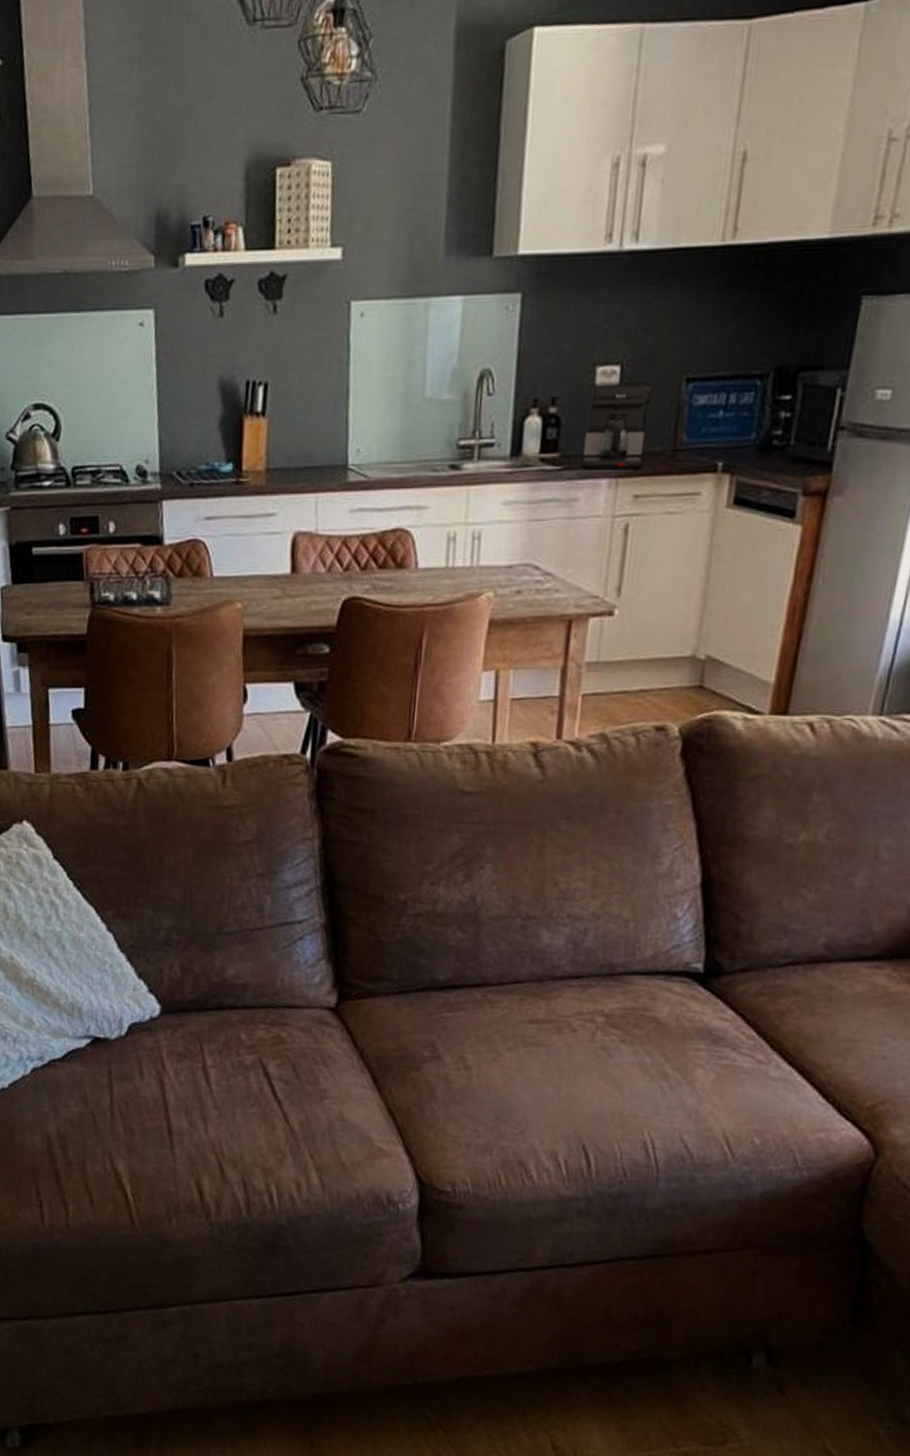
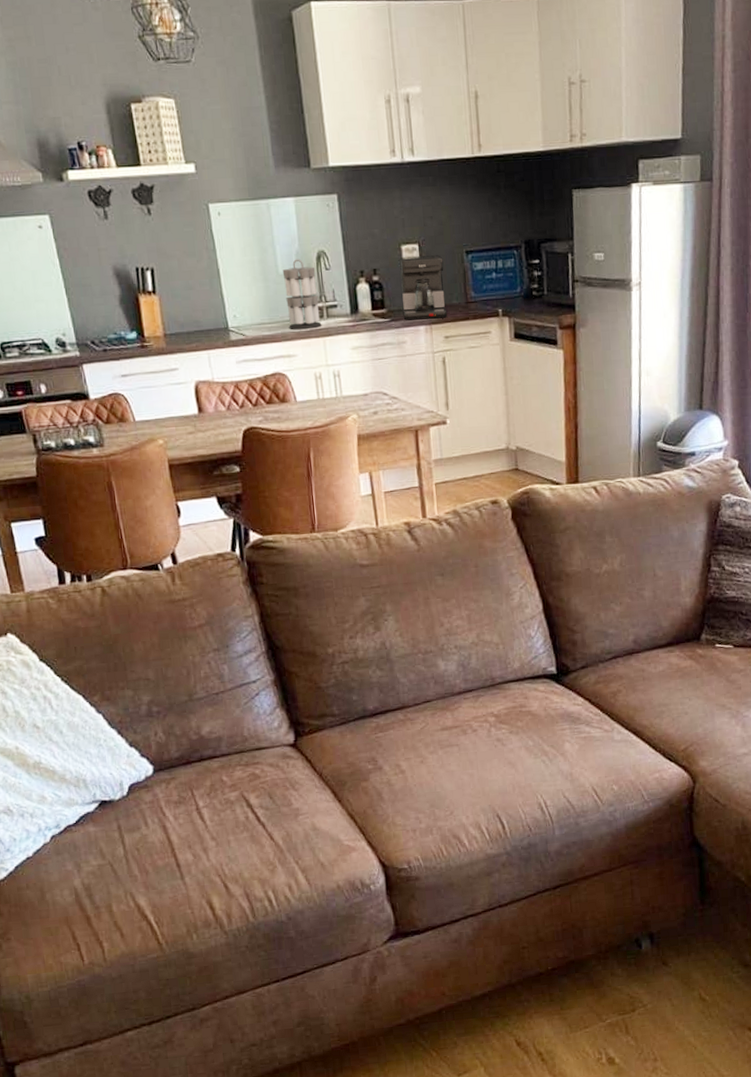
spice rack: none [425,379,473,474] -> present [282,259,322,330]

